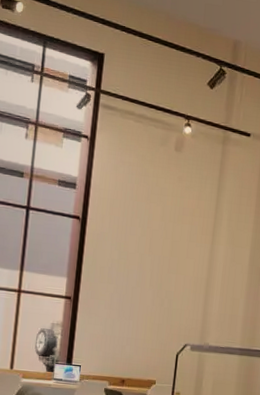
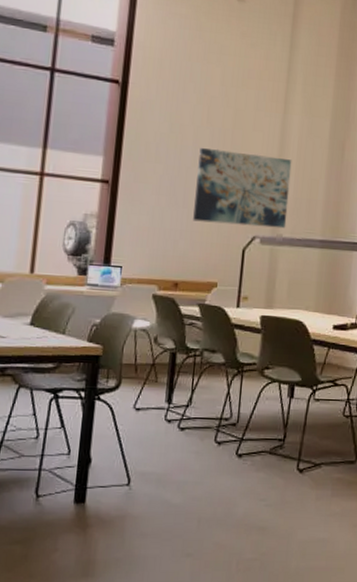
wall art: none [137,272,218,338] -> present [193,148,292,229]

